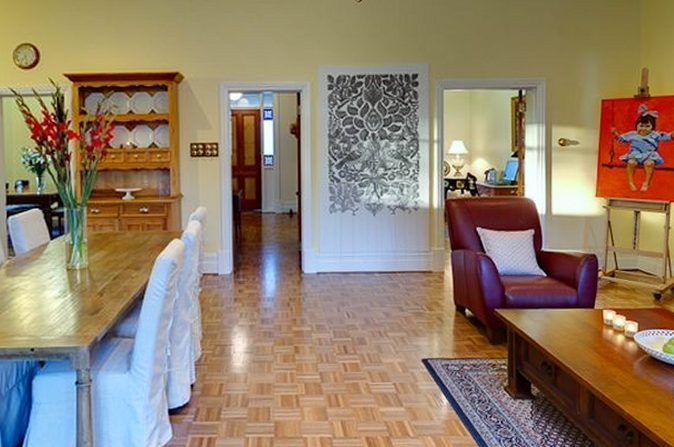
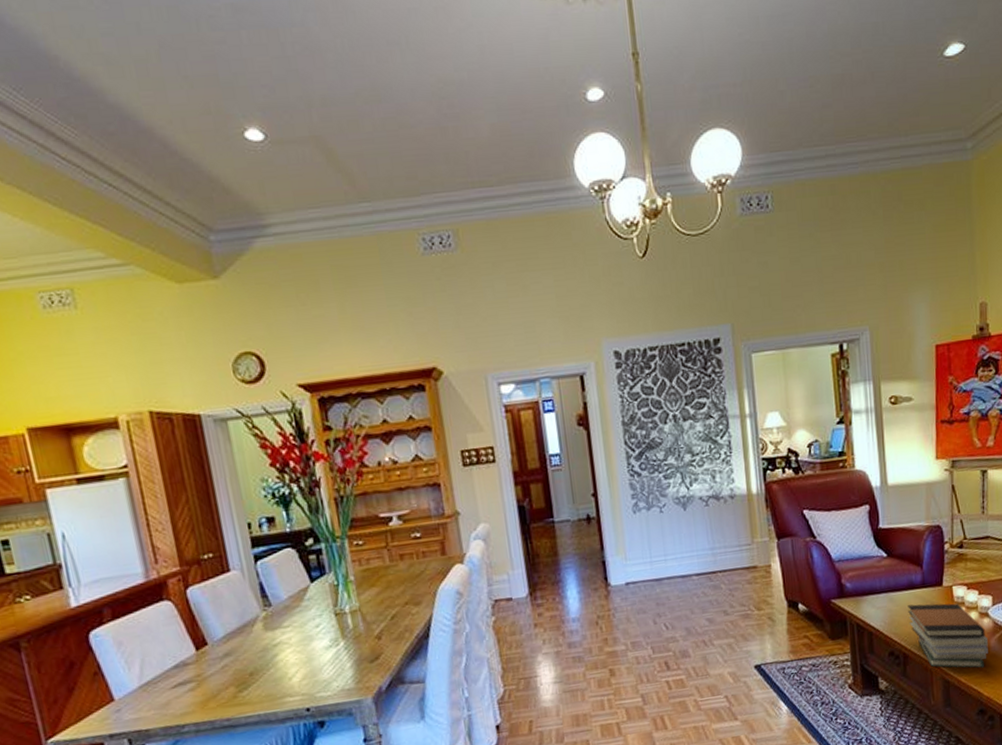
book stack: none [562,322,632,387] -> present [908,603,988,668]

